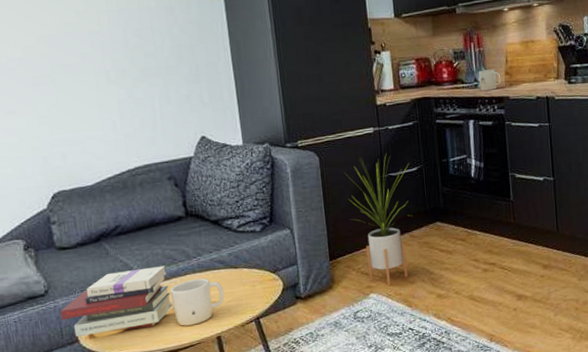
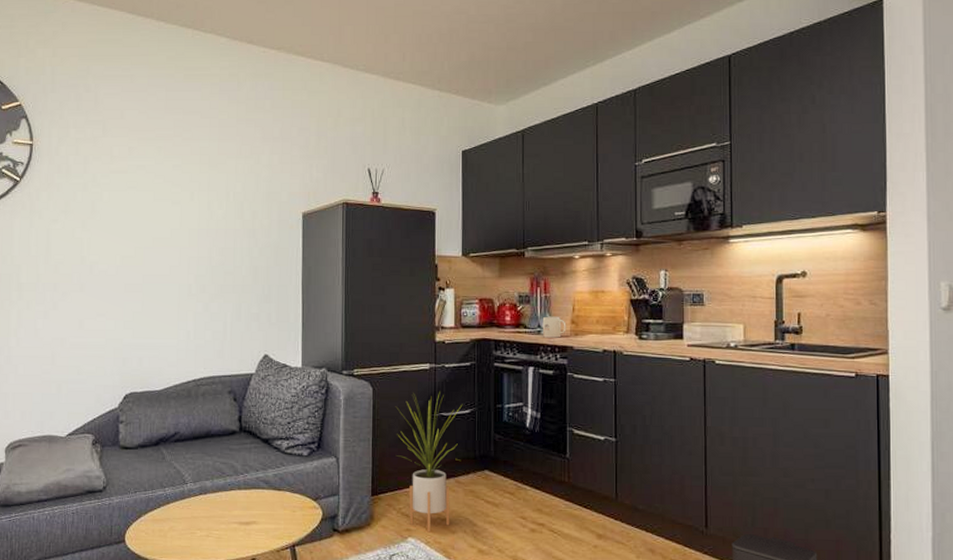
books: present [60,266,174,338] -> none [114,477,216,538]
mug: present [170,278,225,326] -> none [214,495,265,543]

